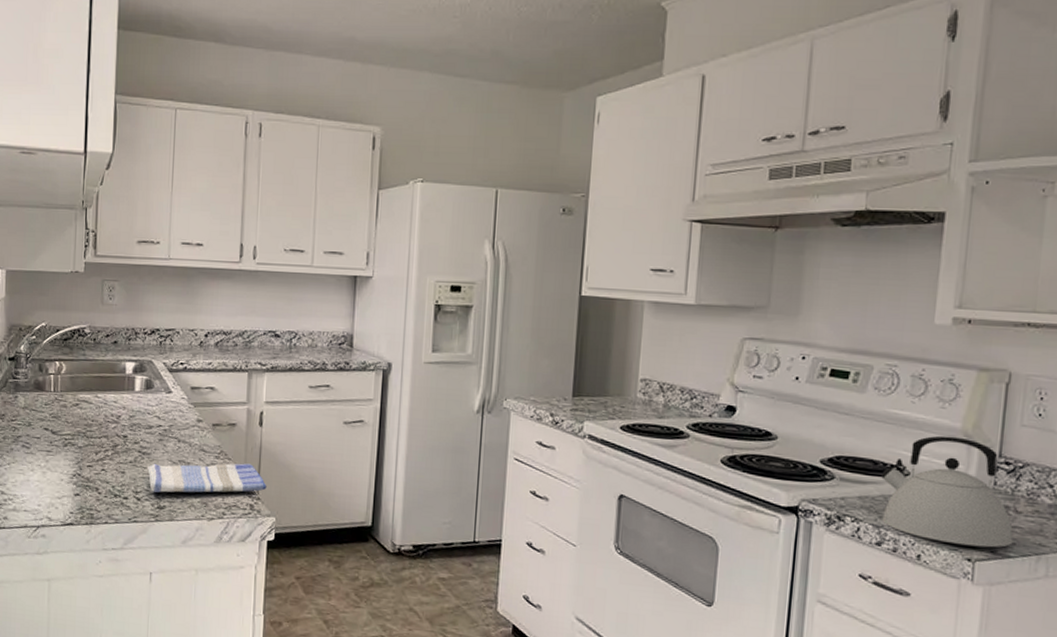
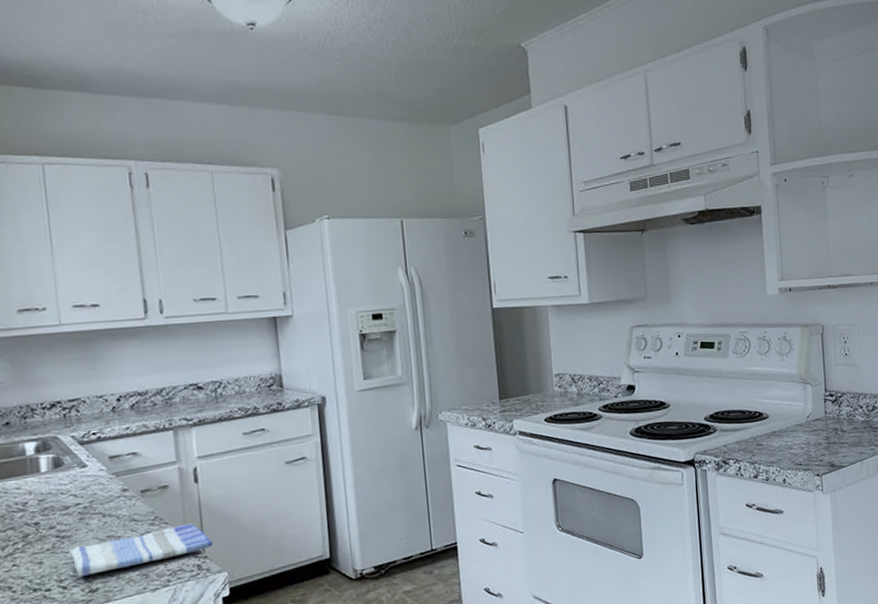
kettle: present [881,435,1013,548] -> none [749,381,844,466]

